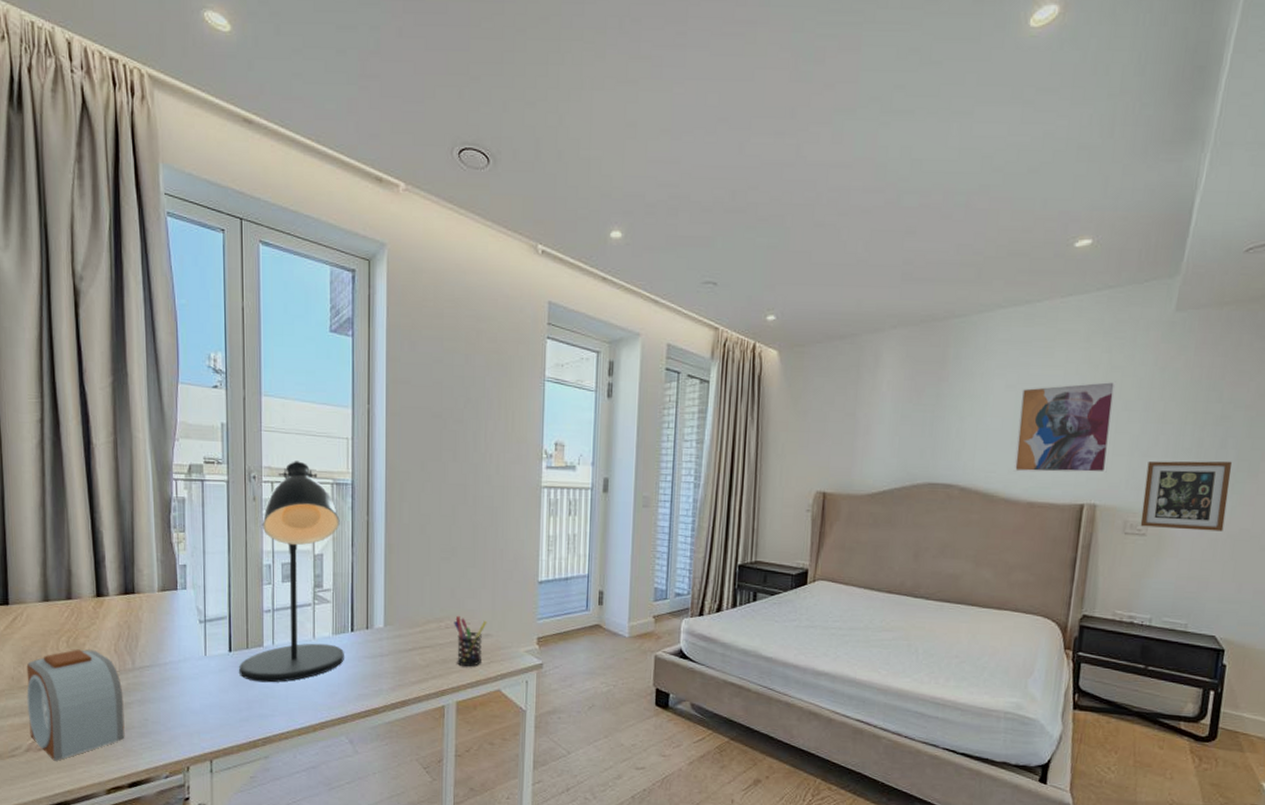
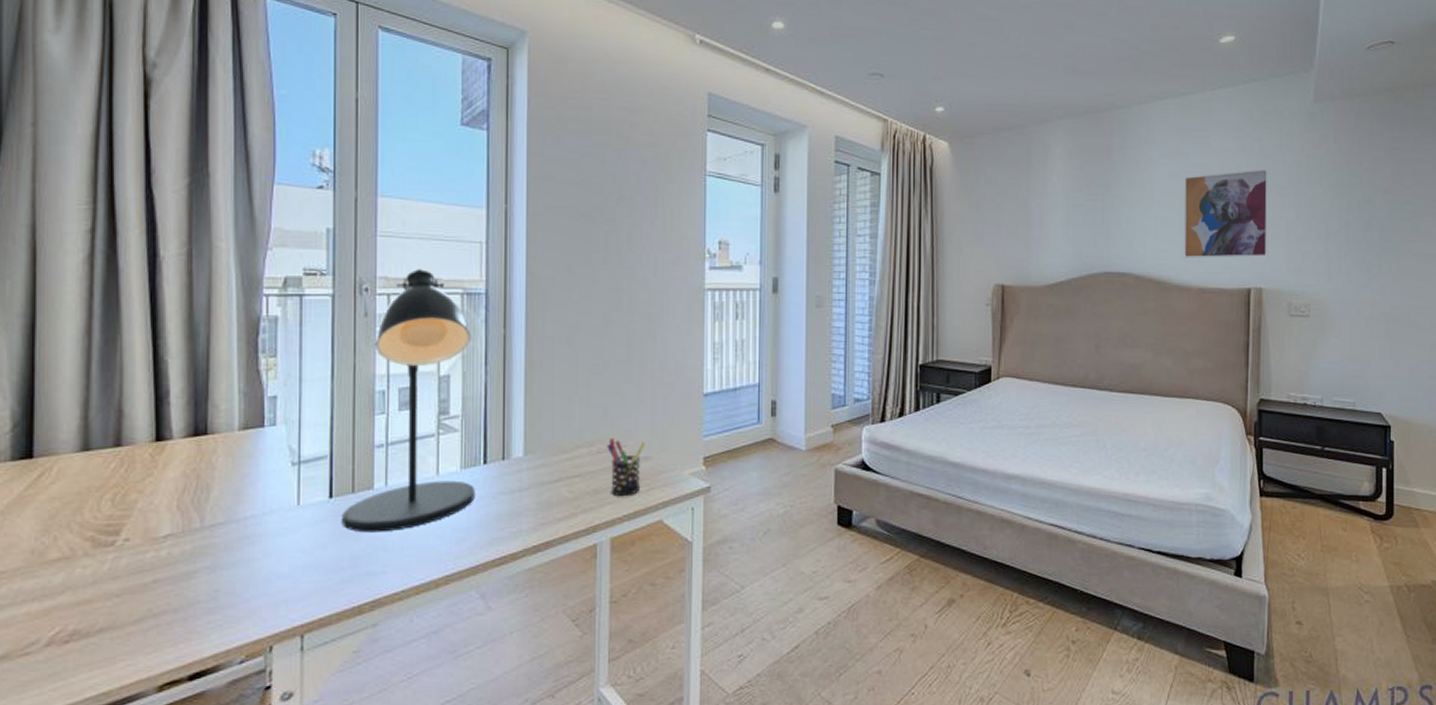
alarm clock: present [26,649,125,761] -> none [51,508,187,655]
picture frame: present [1140,461,1232,532] -> none [1303,242,1378,310]

